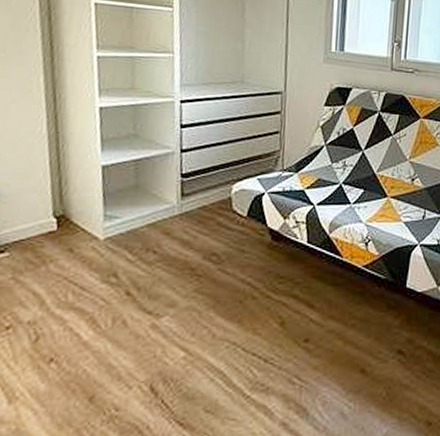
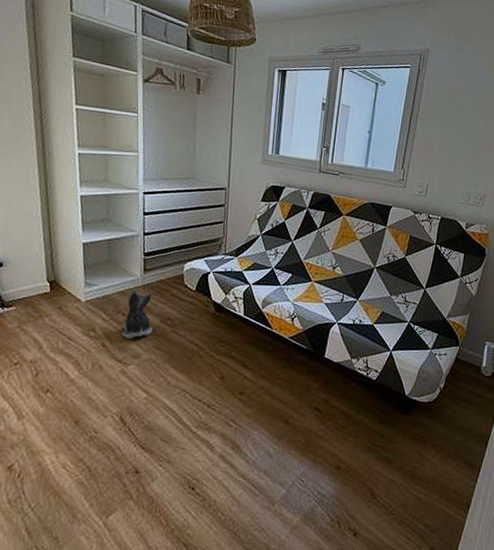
plush toy: none [152,221,193,283] -> present [121,290,153,339]

